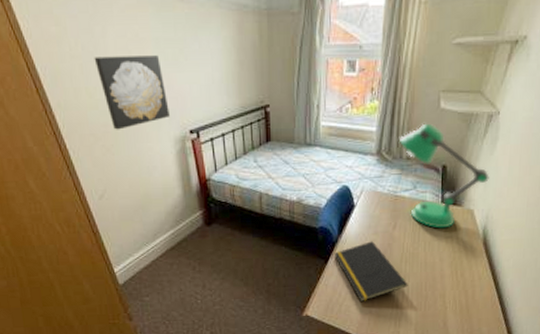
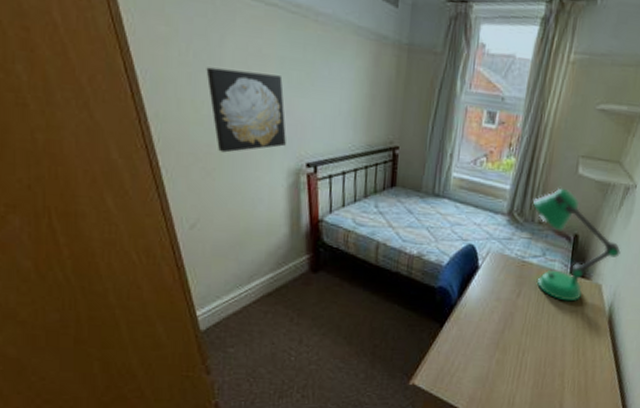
notepad: present [335,241,408,302] -> none [451,308,527,374]

